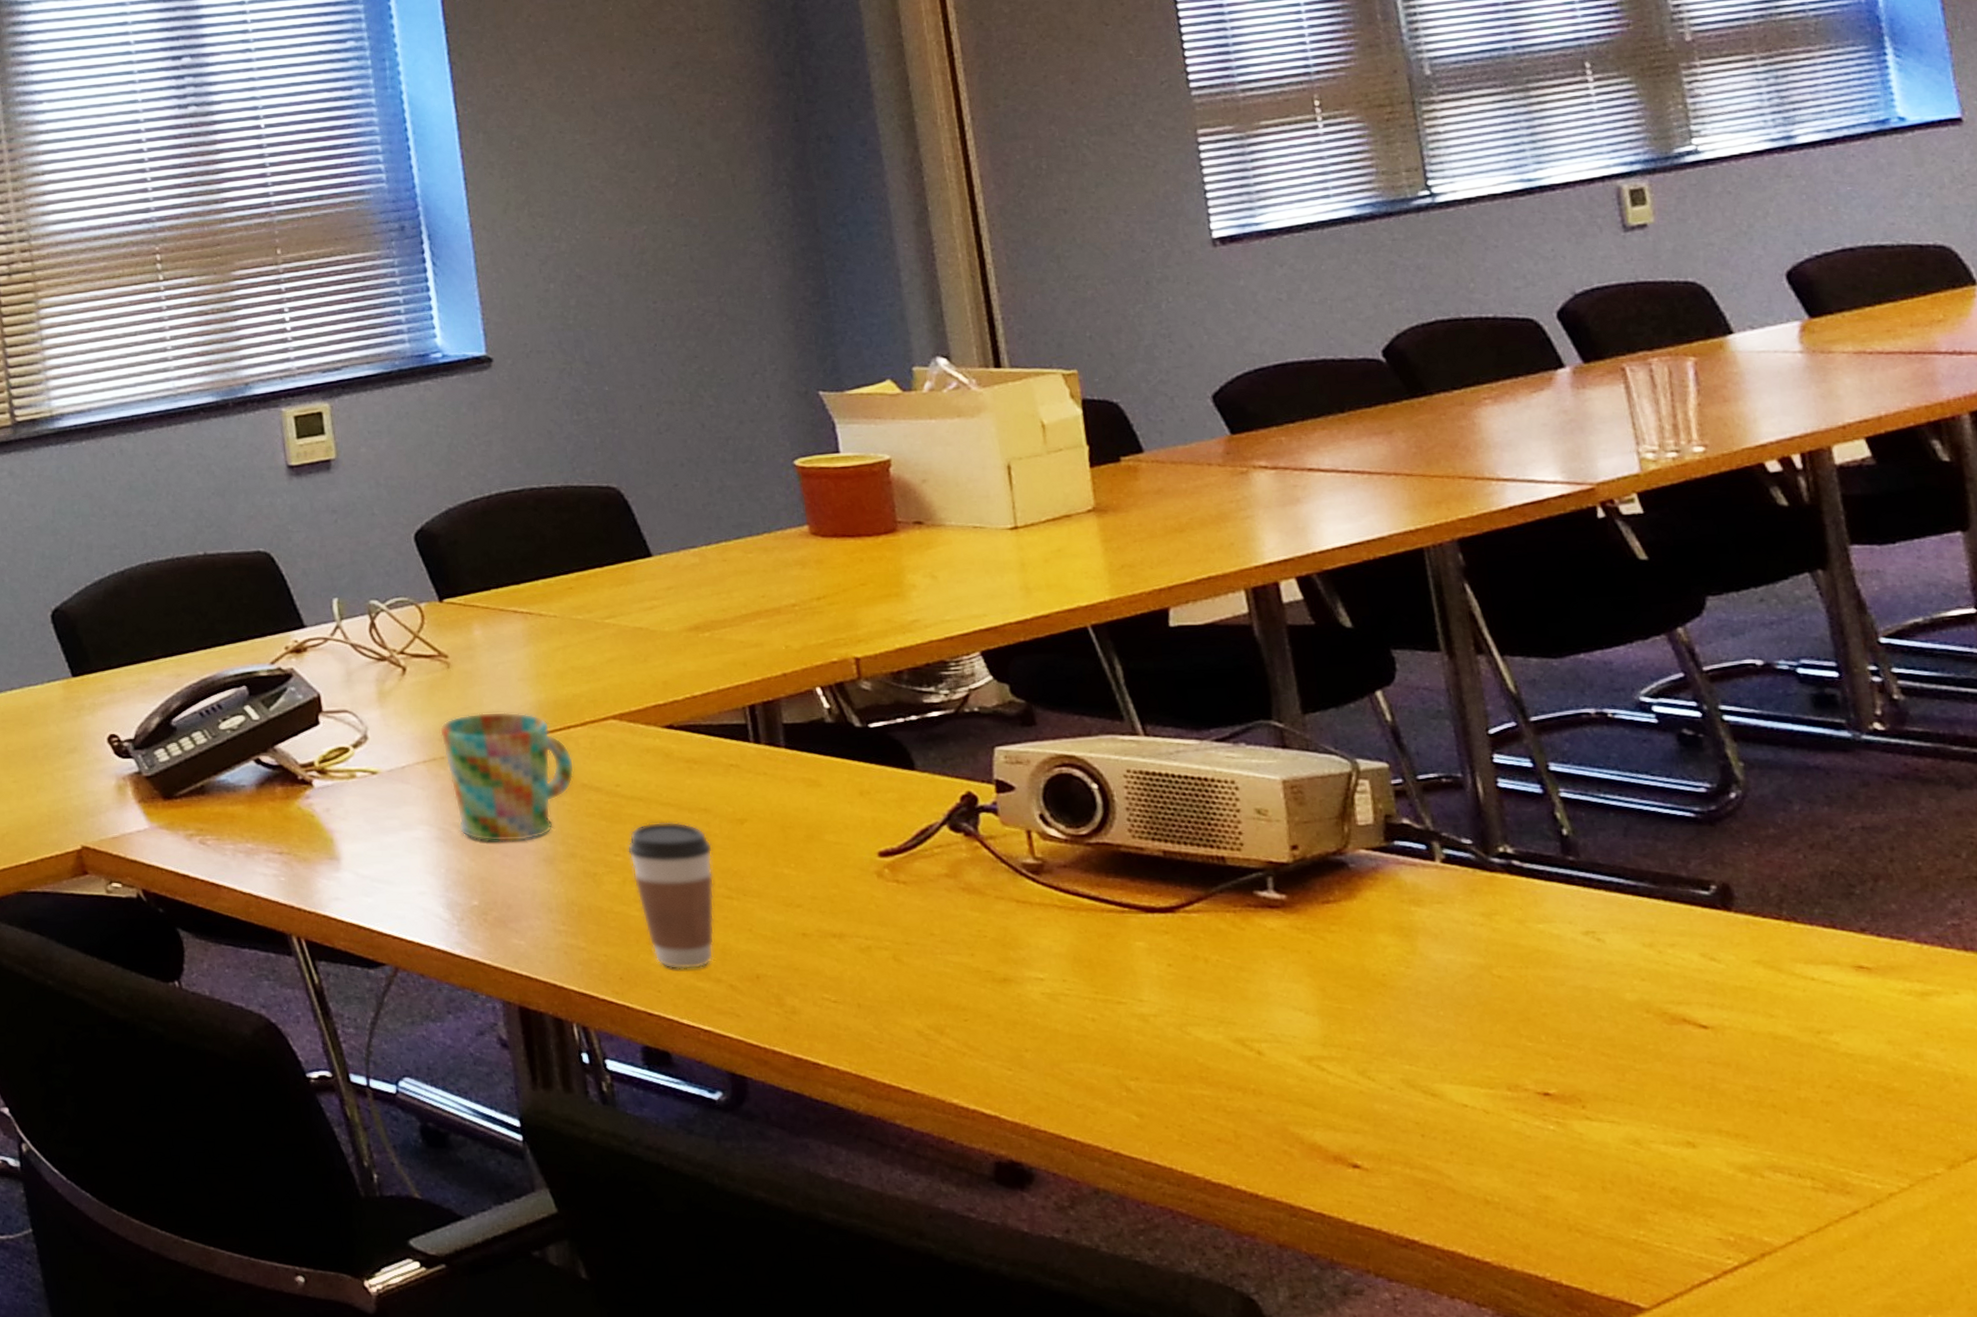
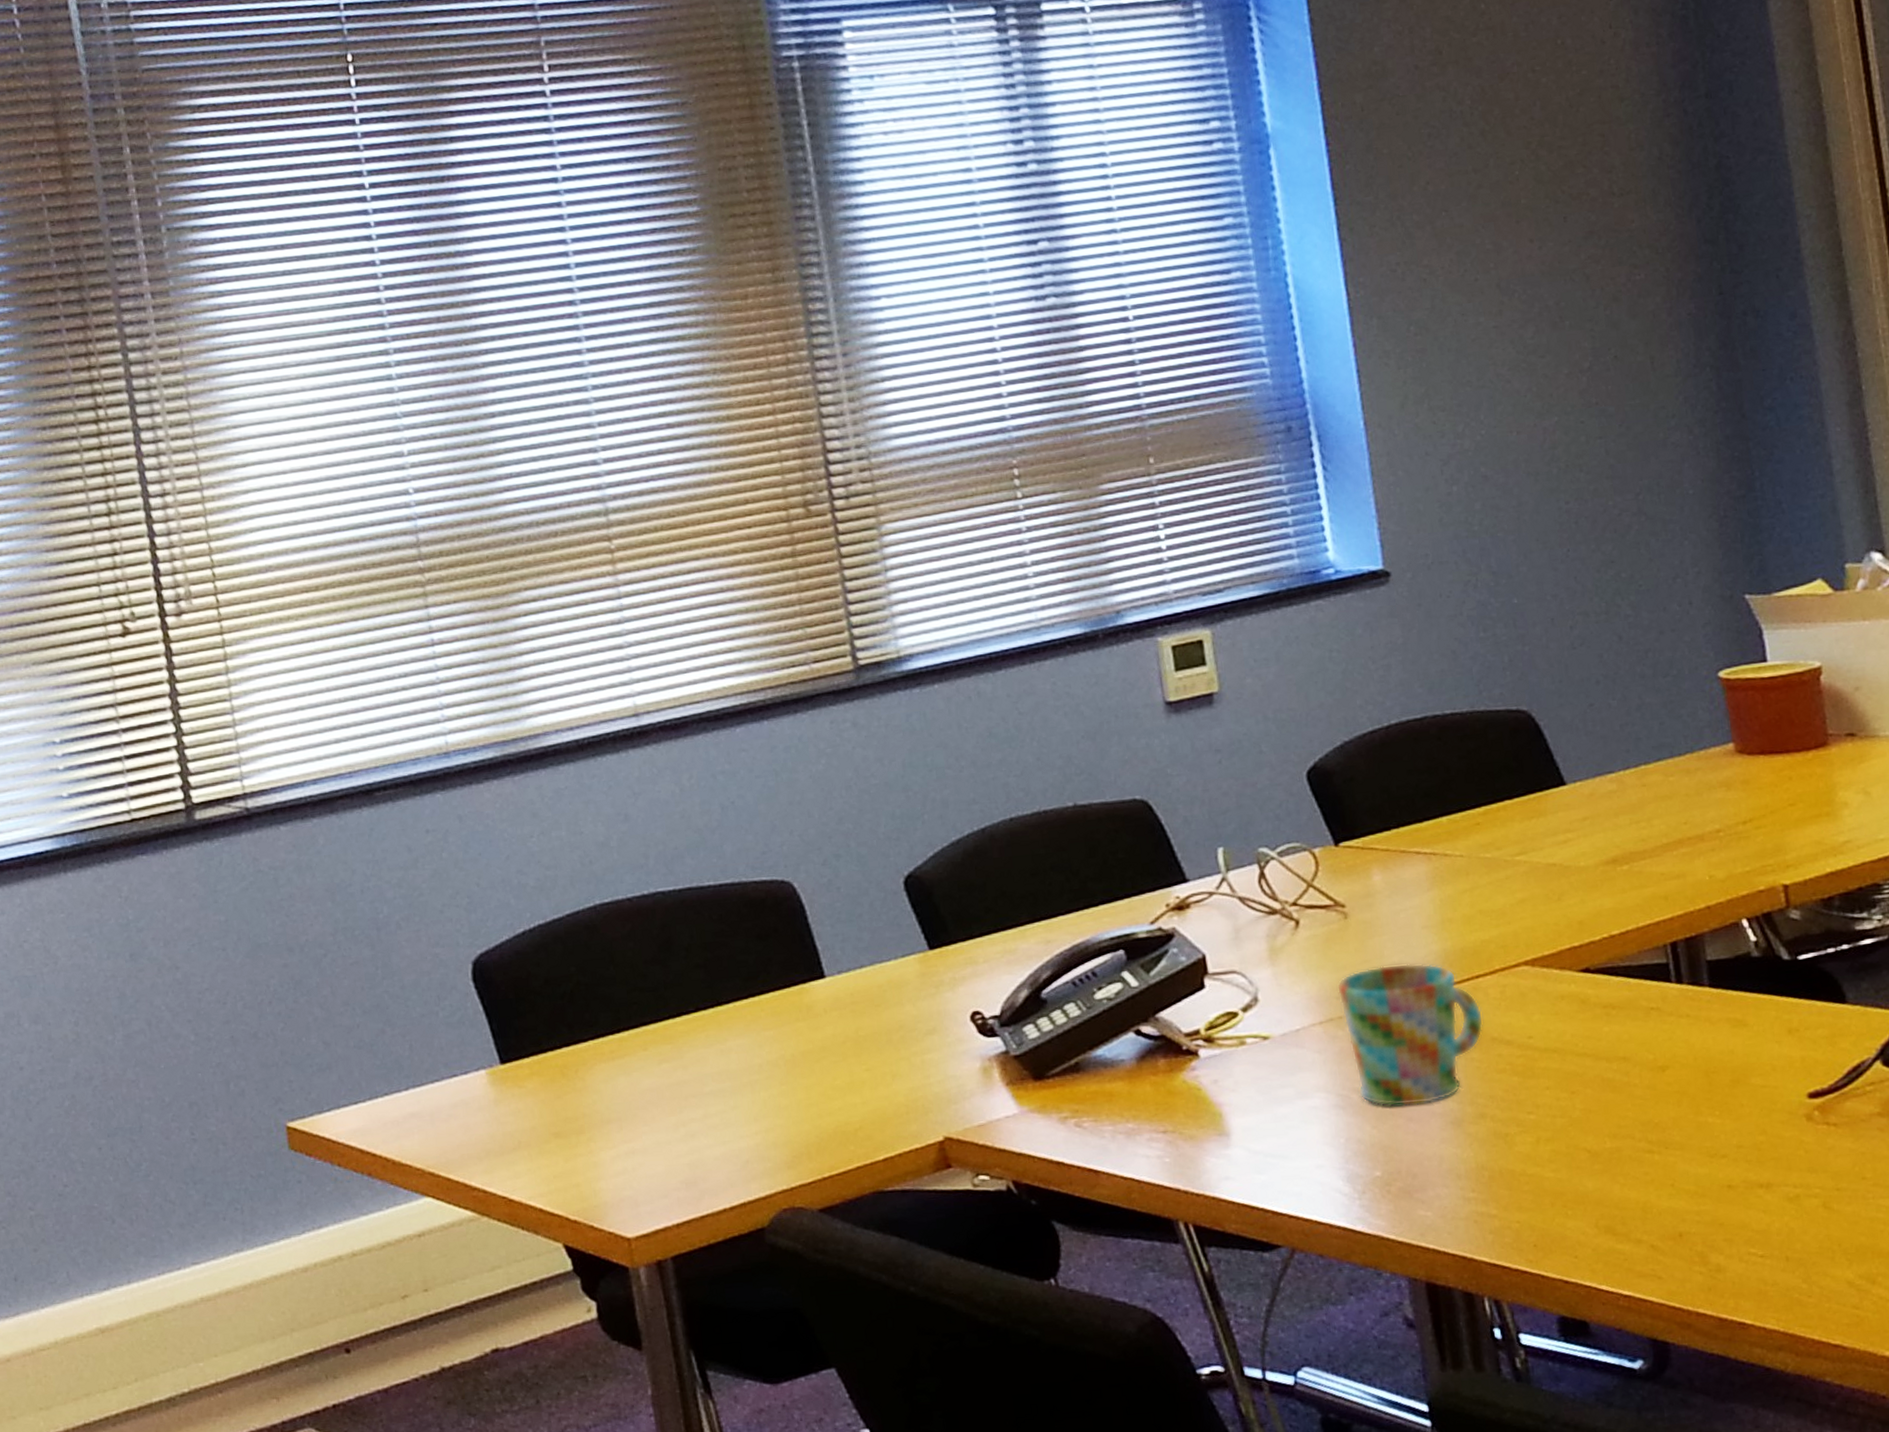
coffee cup: present [627,821,715,970] -> none [1540,1073,1635,1232]

